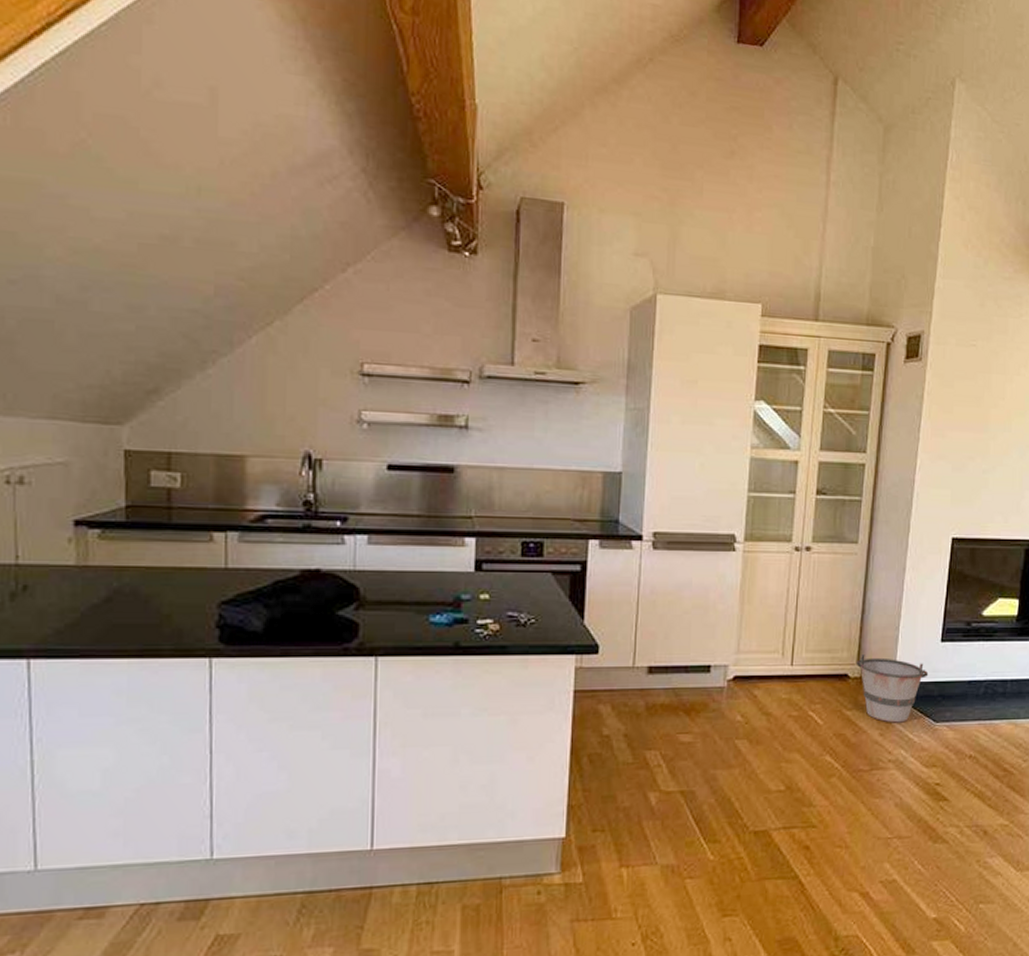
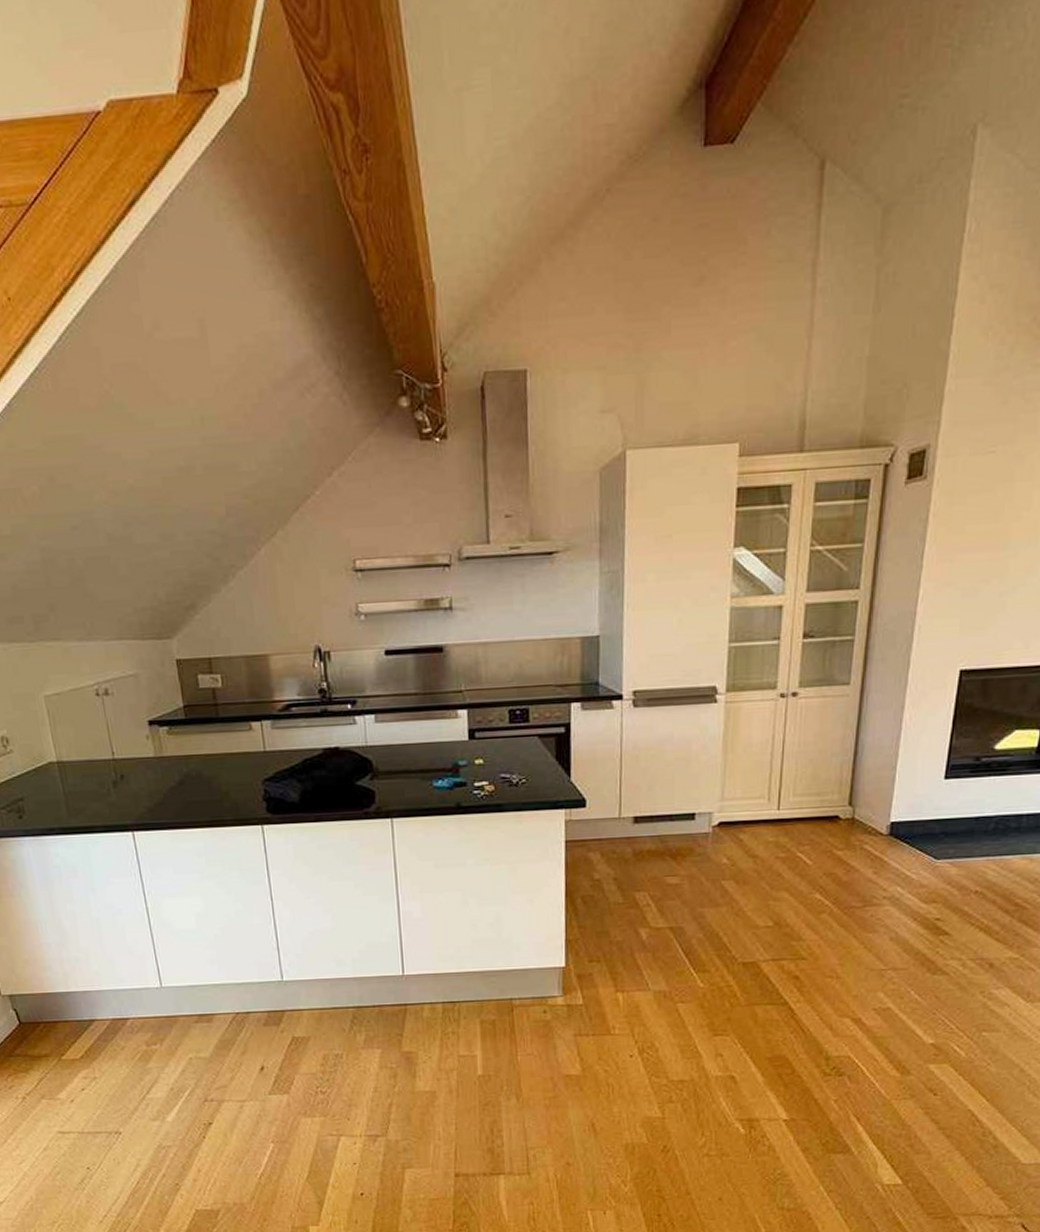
bucket: present [855,655,929,723] -> none [847,796,930,862]

